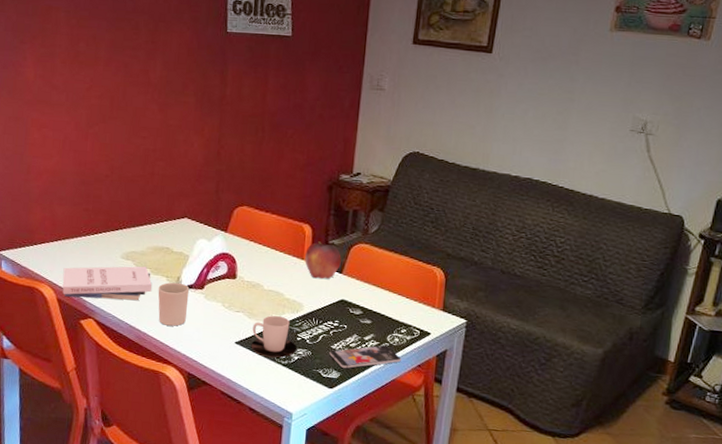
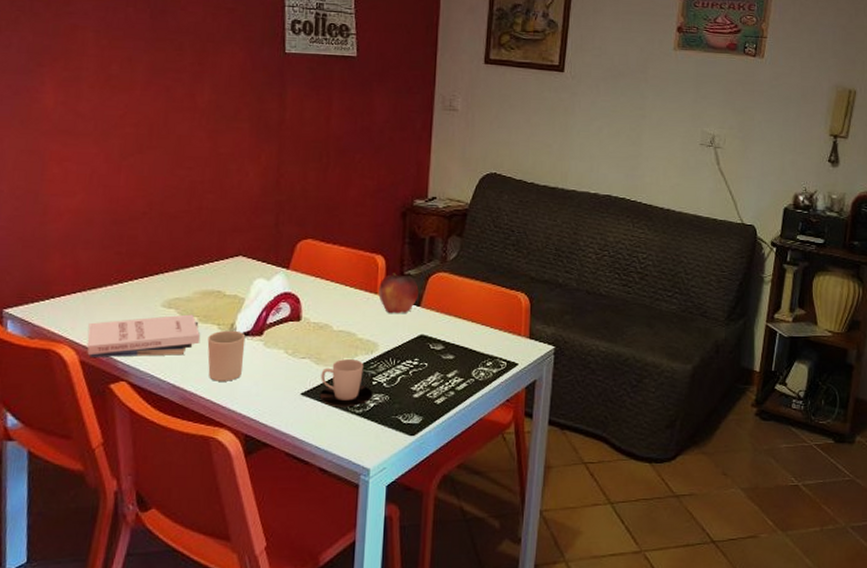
smartphone: present [329,345,401,369] -> none [409,381,488,412]

